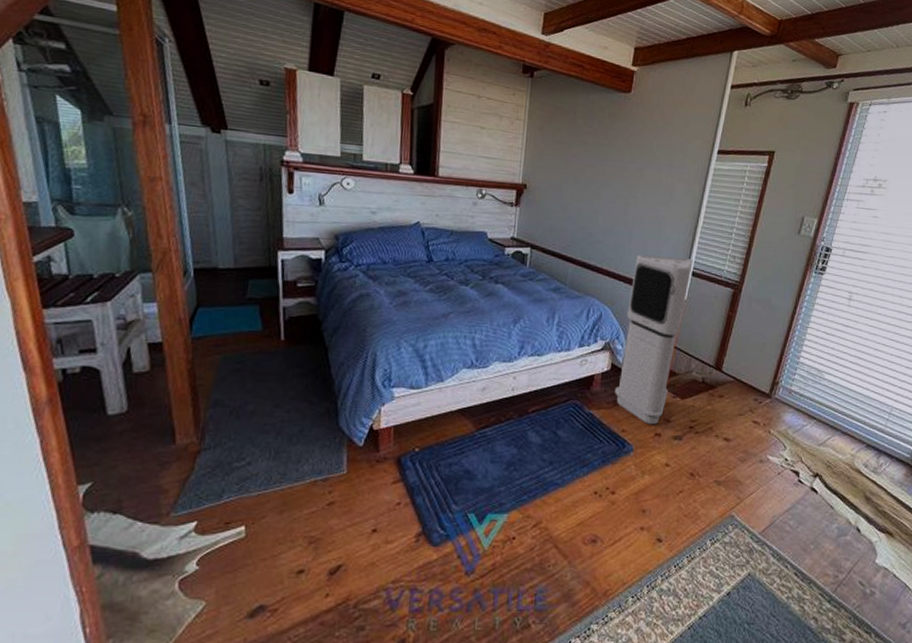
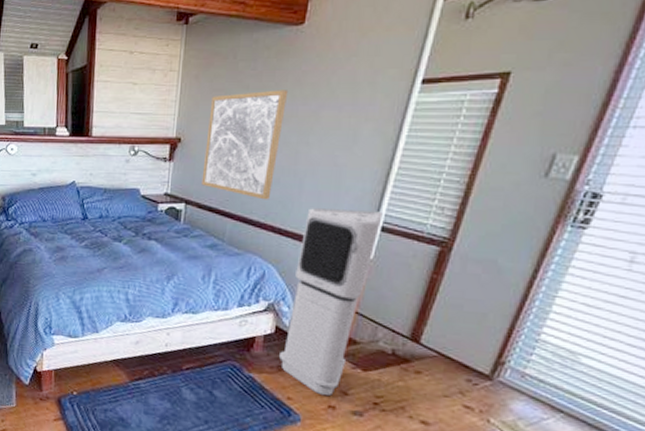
wall art: none [545,147,619,247] -> present [201,90,289,200]

